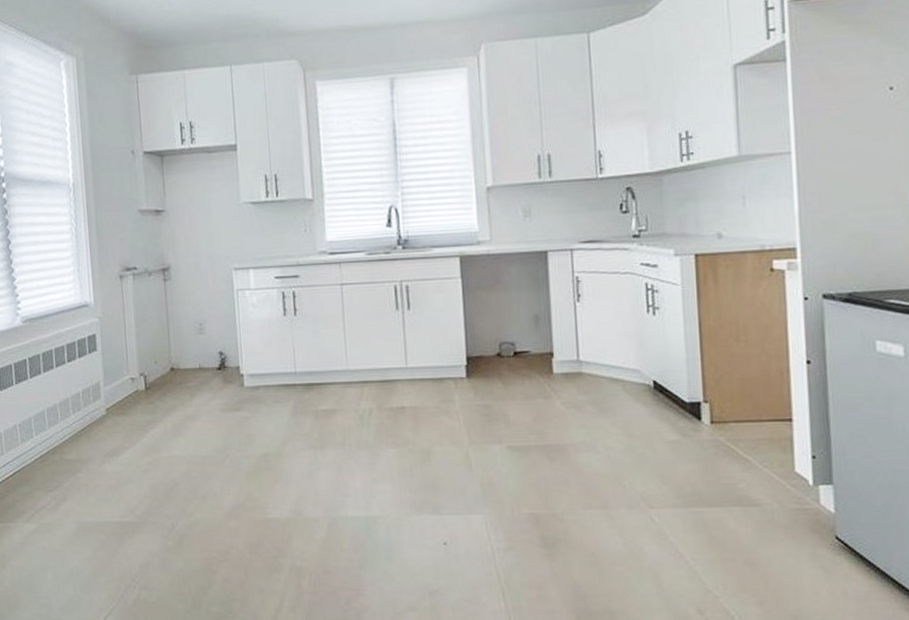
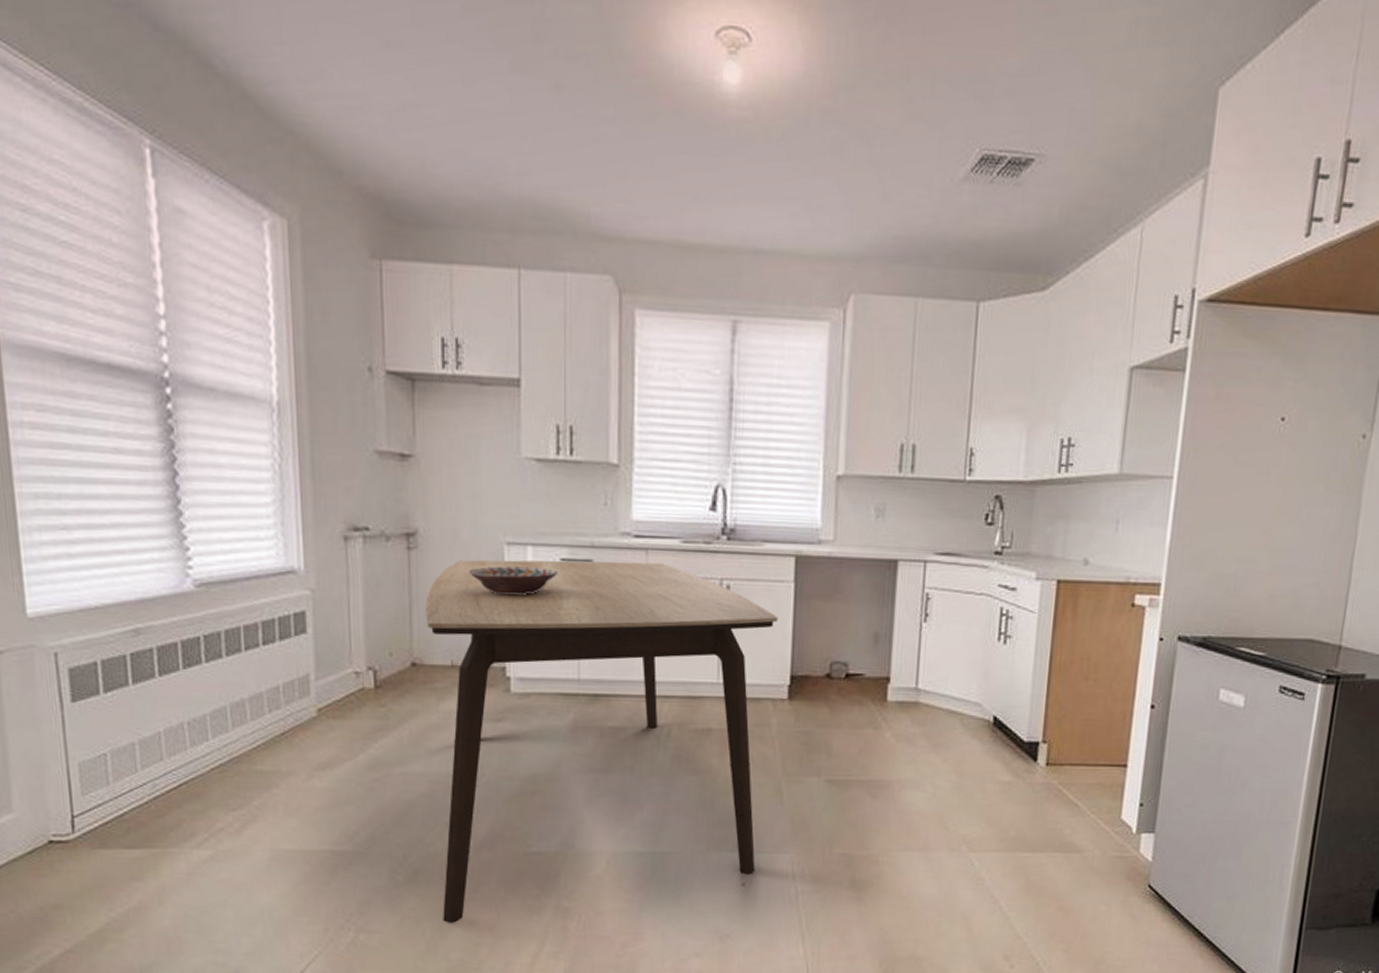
dining table: none [178,273,454,581] -> present [426,559,778,923]
decorative bowl: none [208,285,274,310] -> present [468,566,558,596]

